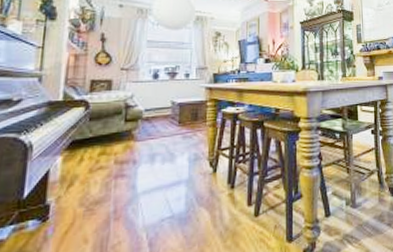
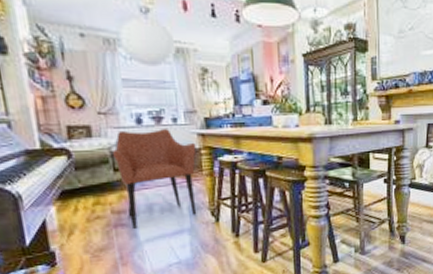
armchair: none [127,83,203,181] -> present [113,129,197,230]

